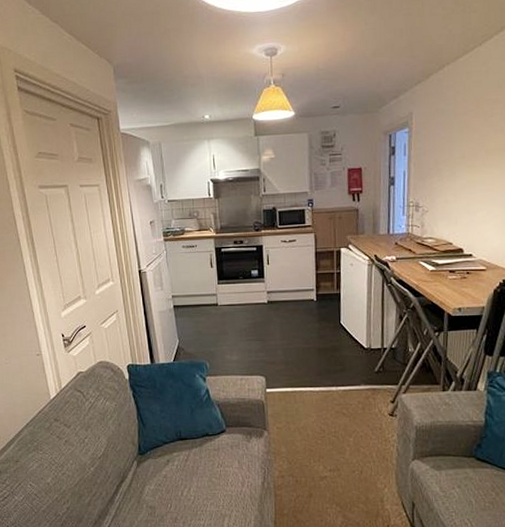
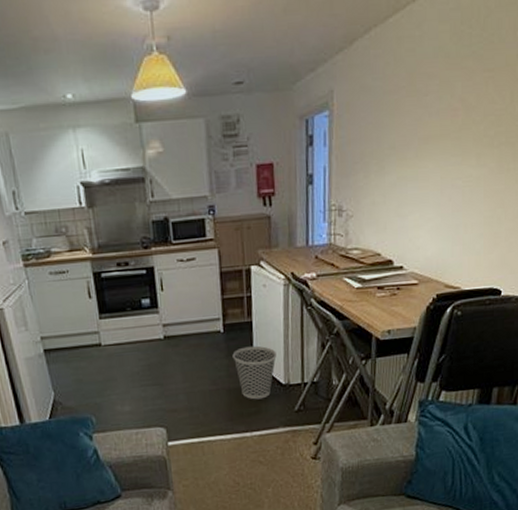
wastebasket: none [323,313,360,359] -> present [232,345,277,400]

